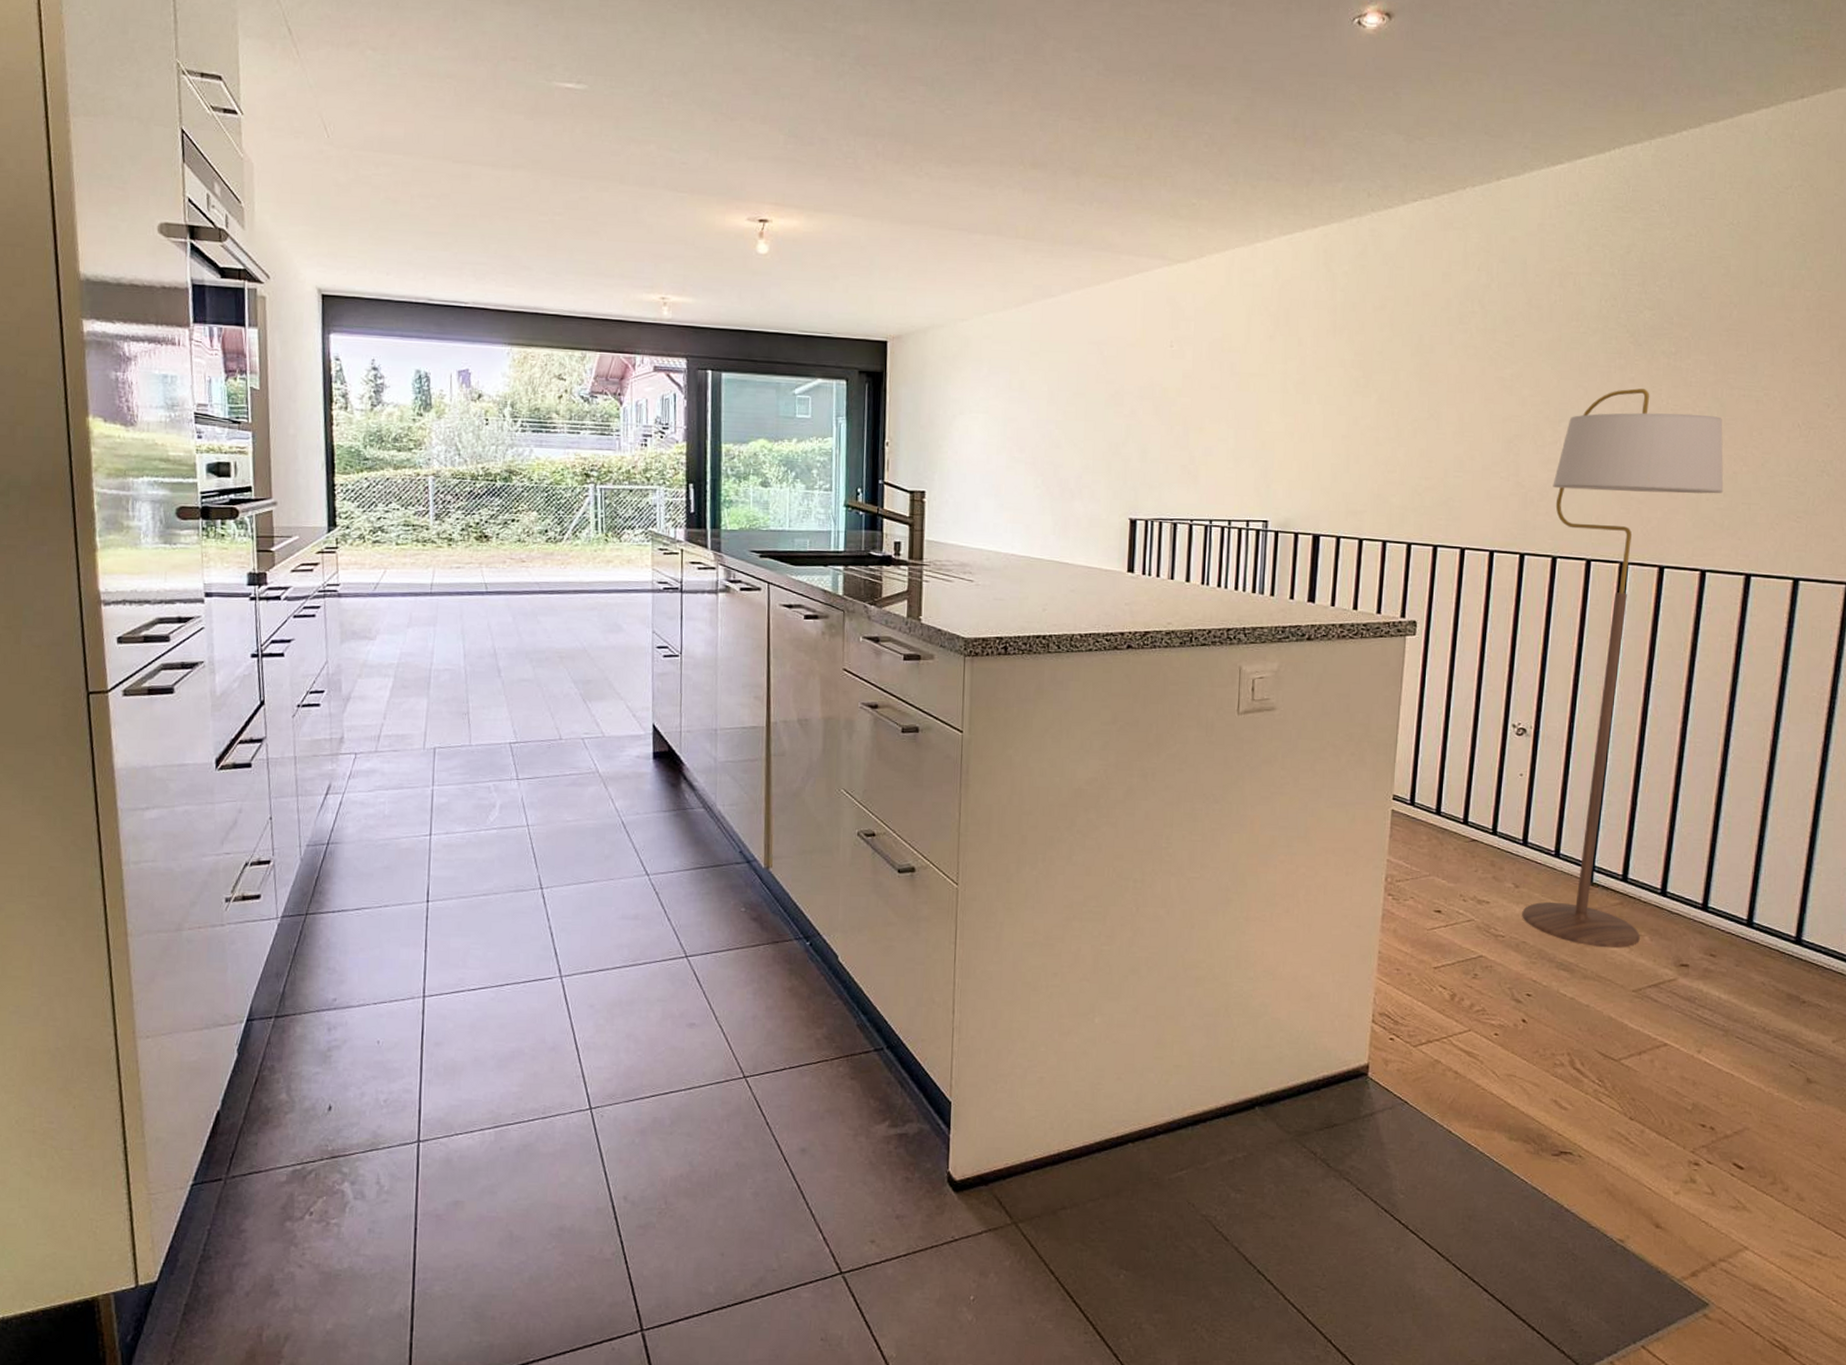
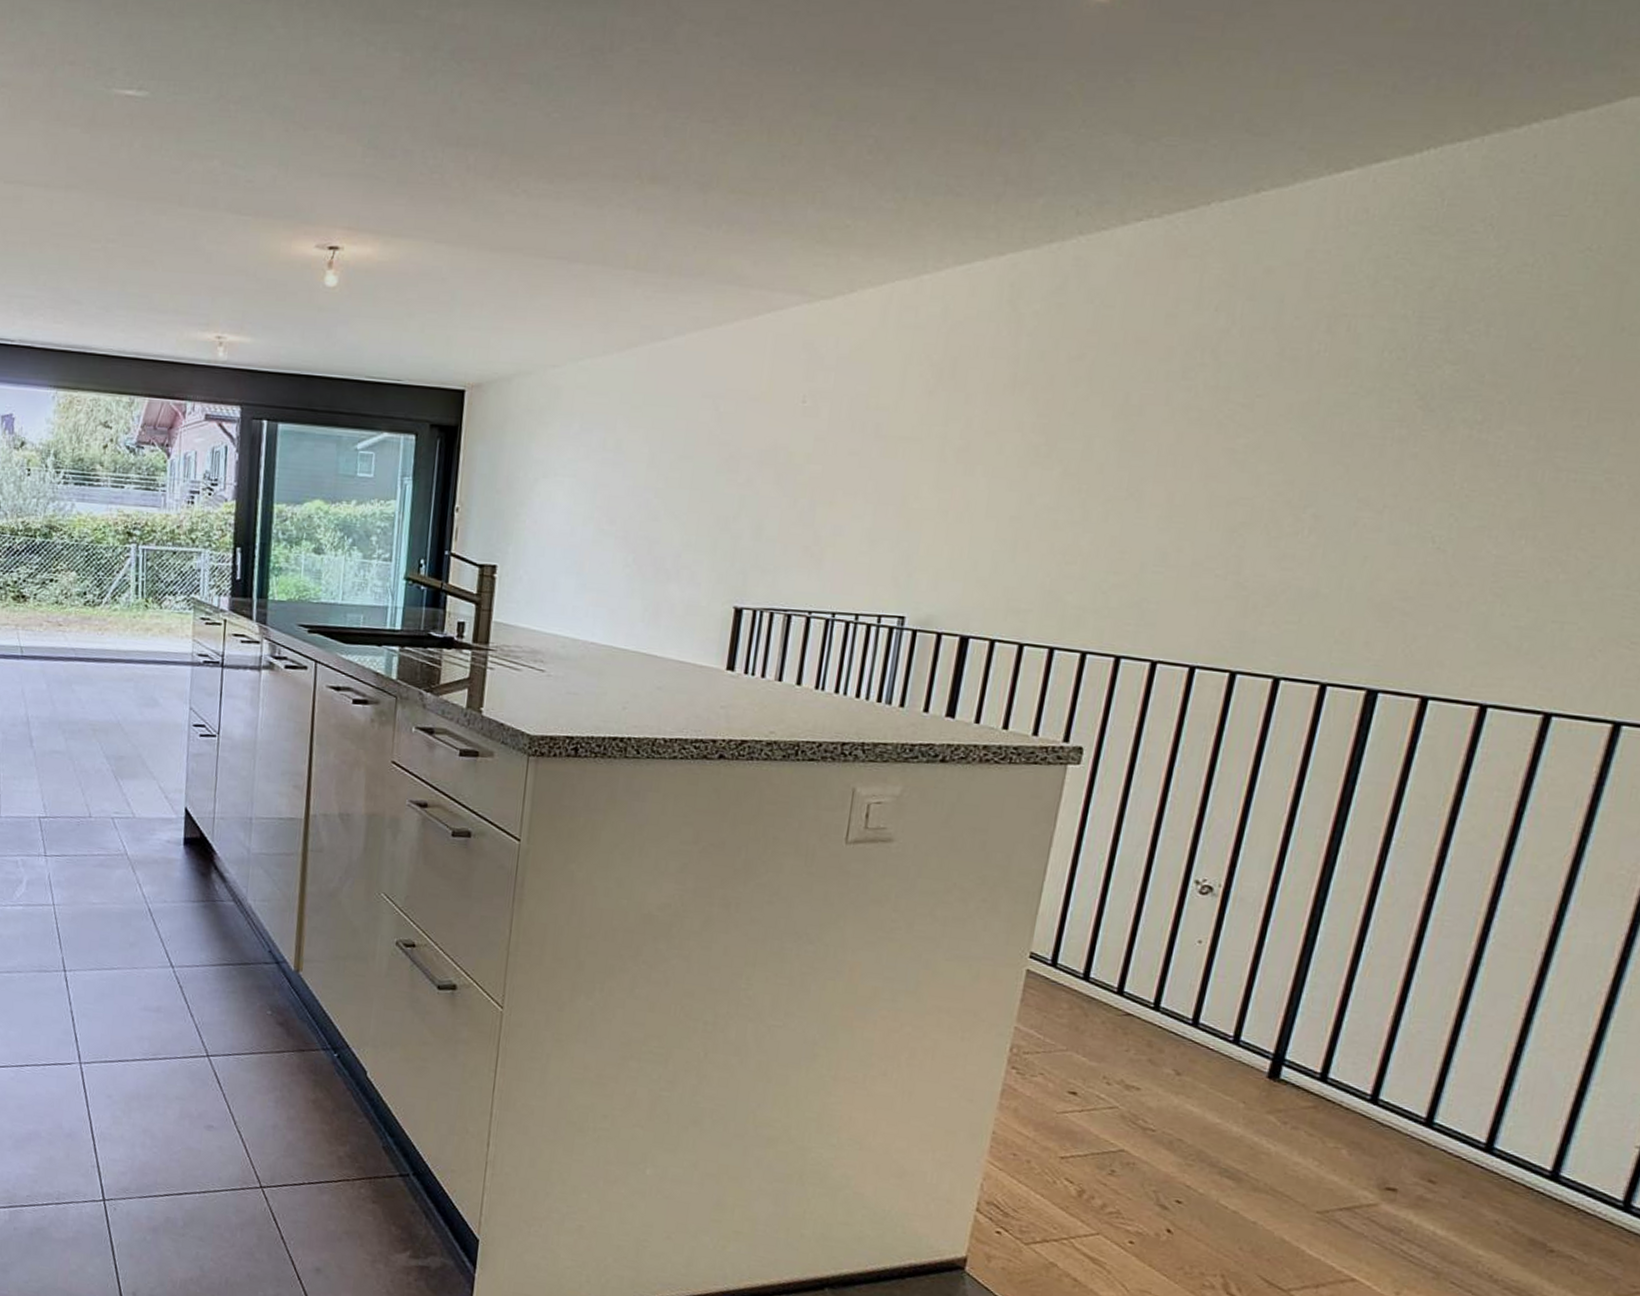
floor lamp: present [1522,388,1724,948] -> none [1181,467,1539,1160]

